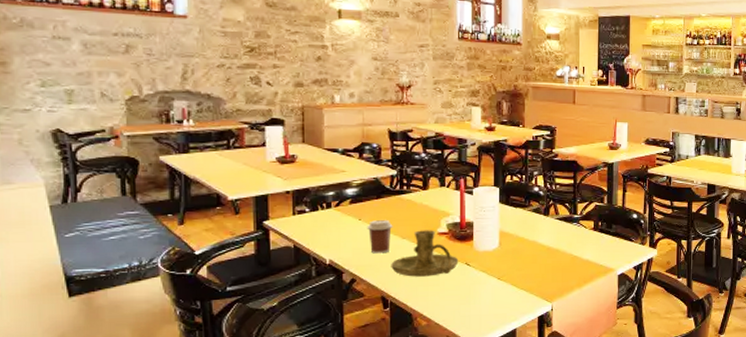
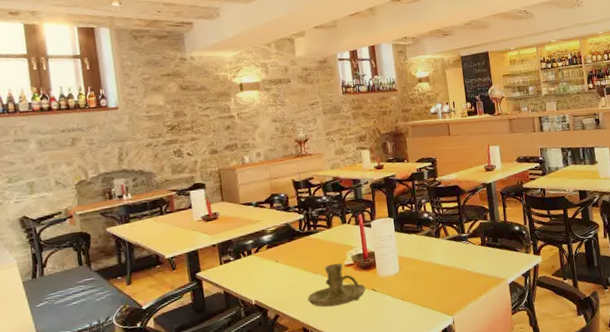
coffee cup: present [367,220,393,254] -> none [283,259,306,291]

